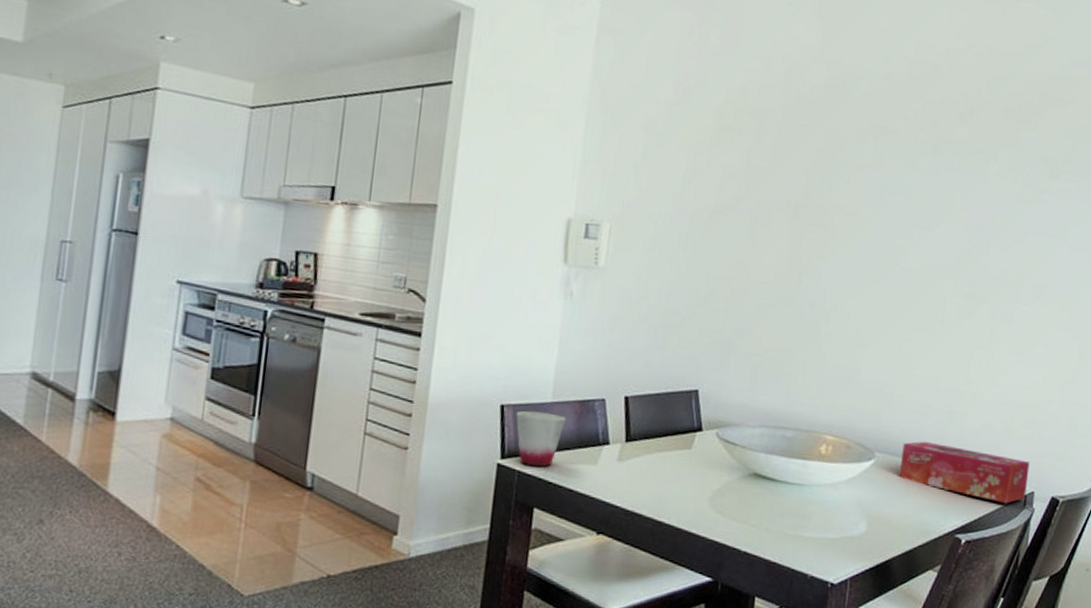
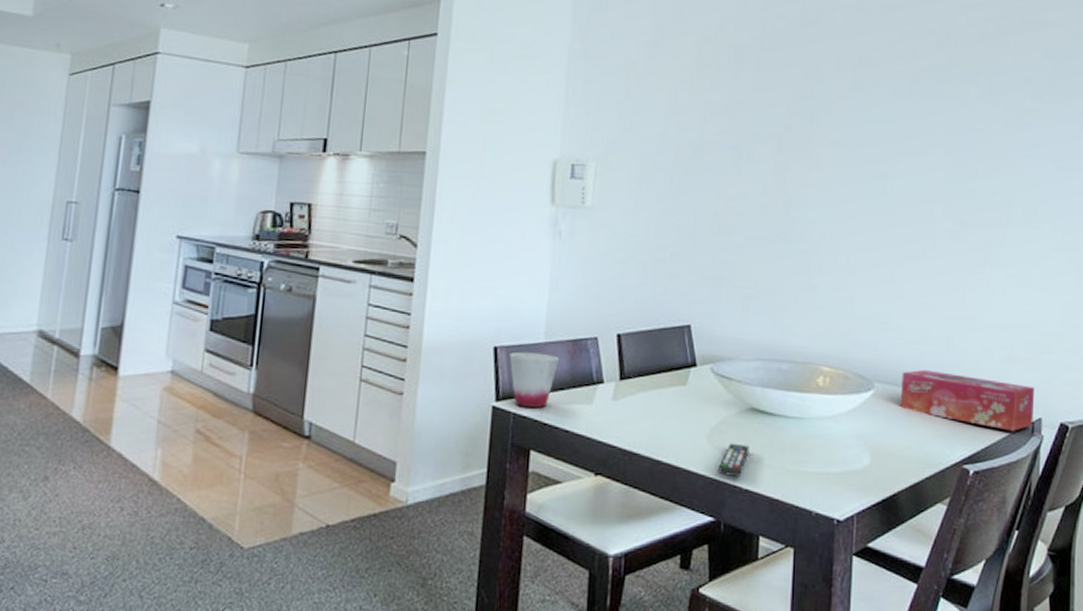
remote control: none [718,507,750,539] -> present [718,443,749,476]

